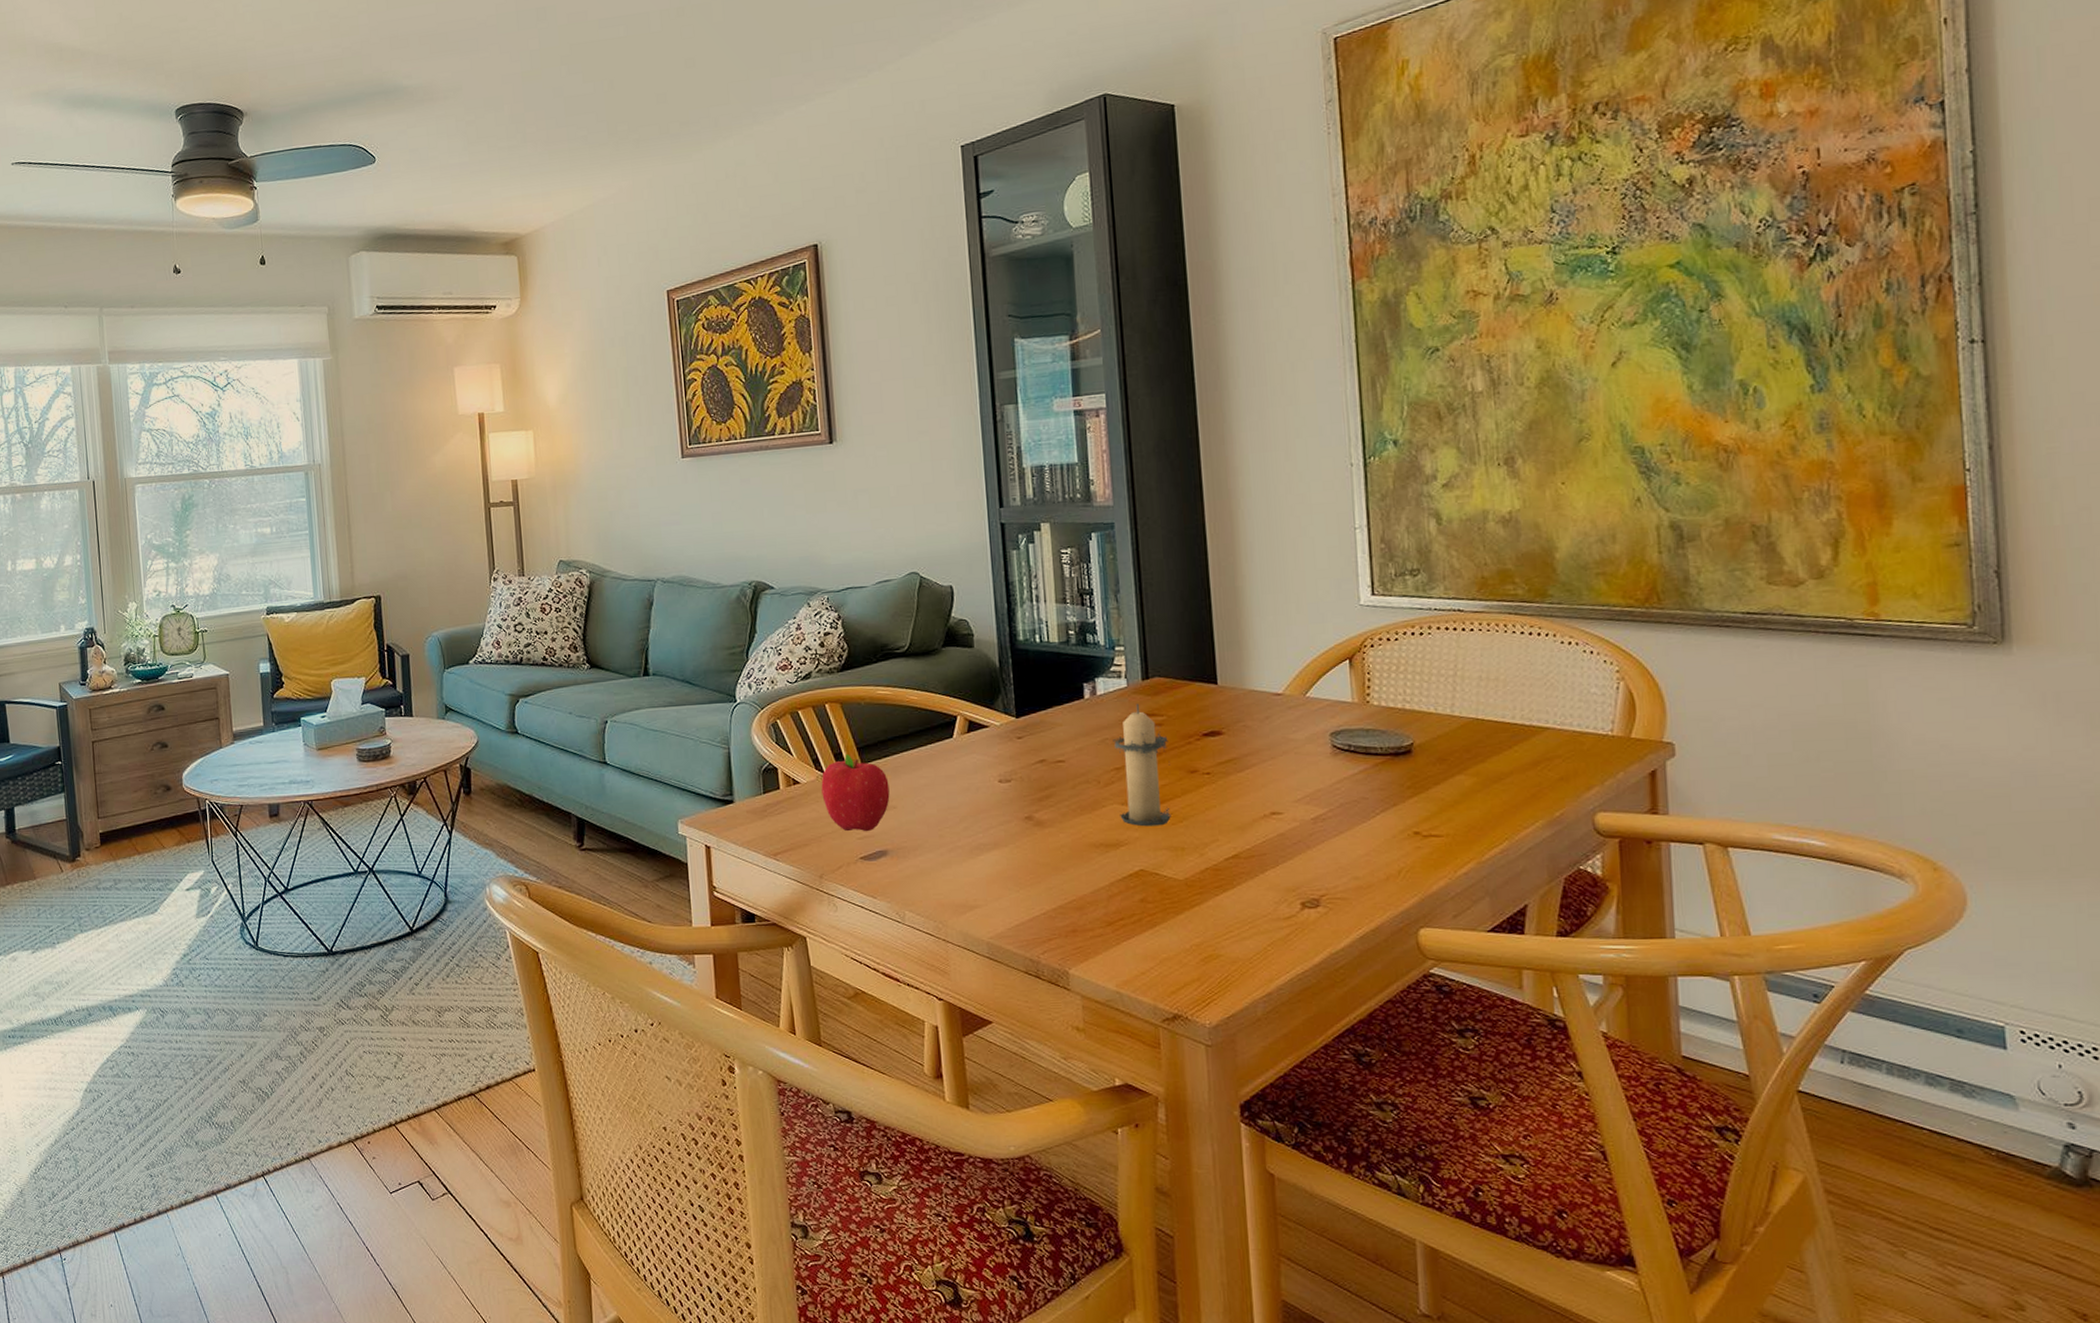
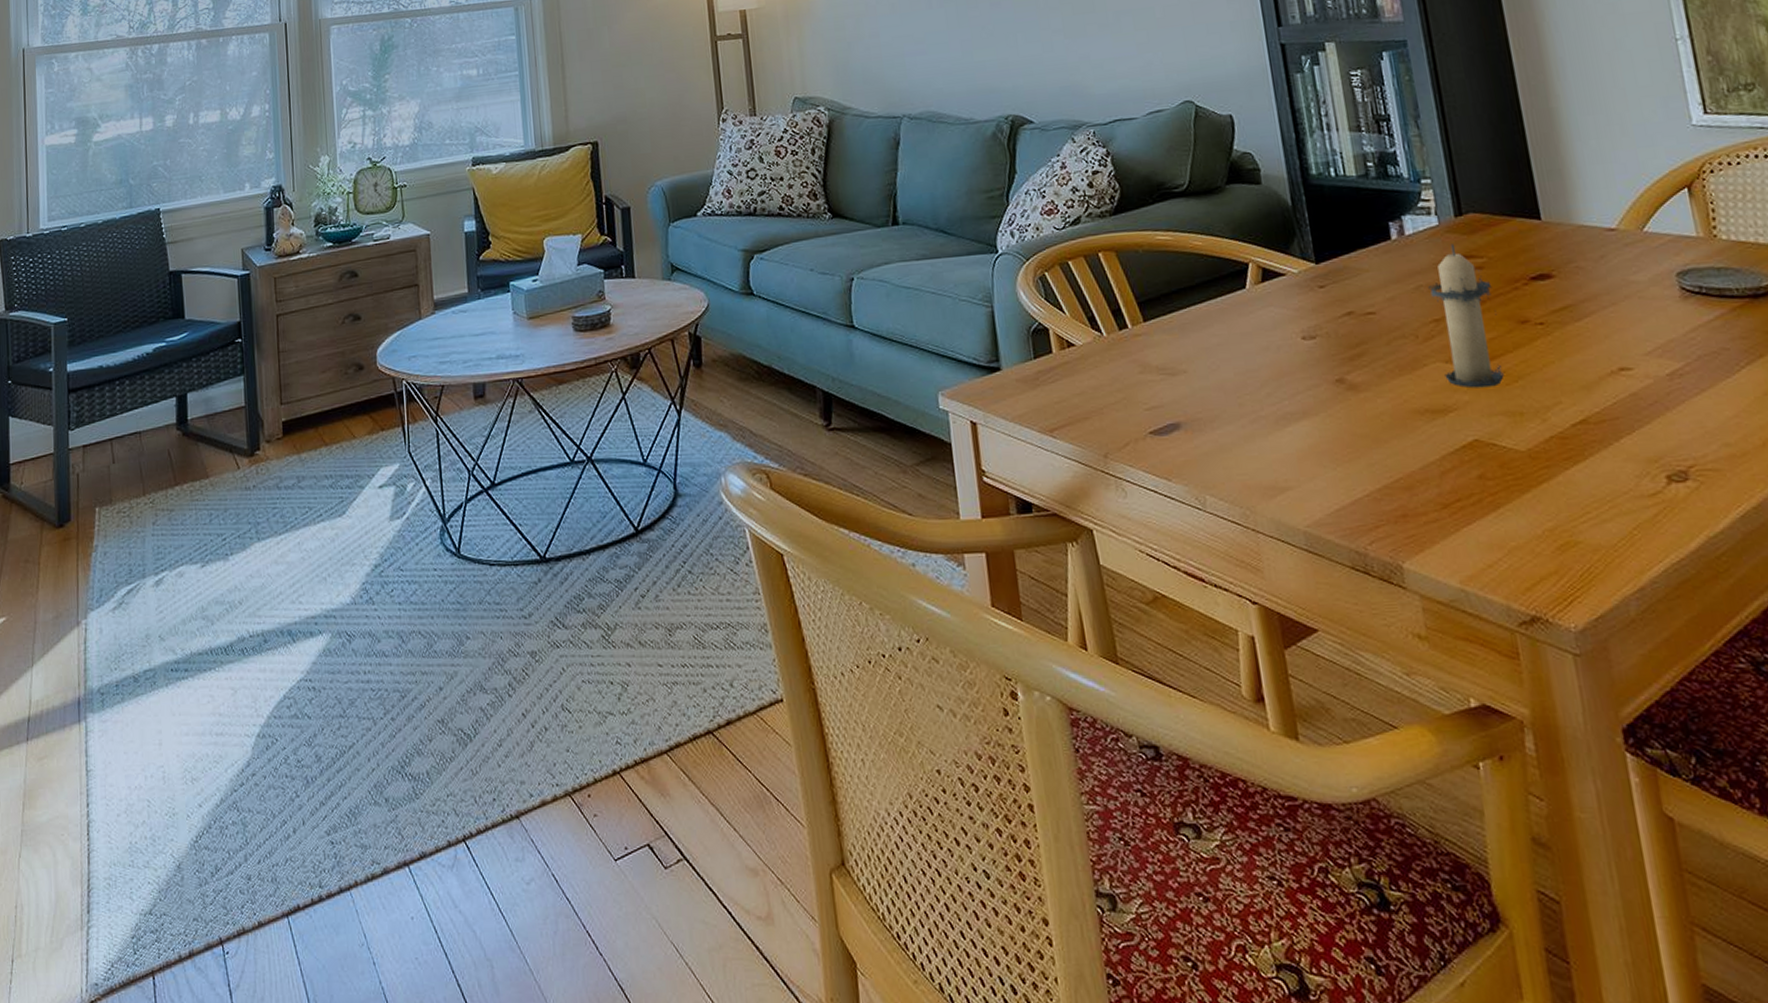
fruit: present [821,753,890,832] -> none [1099,309,1179,402]

